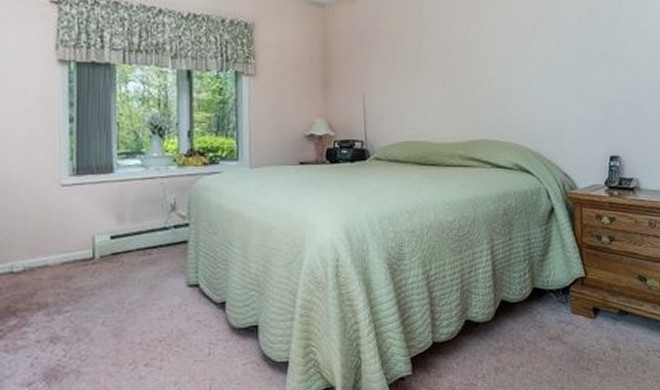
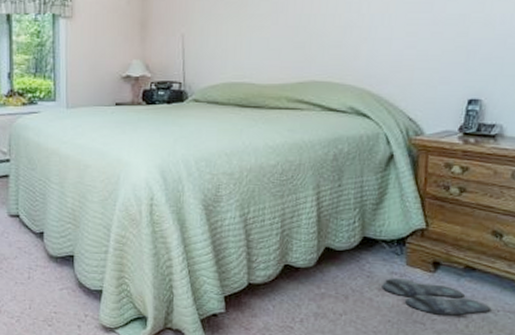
slippers: none [552,326,642,360] -> present [382,278,490,316]

